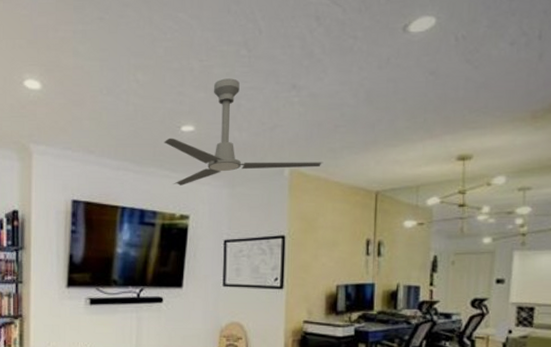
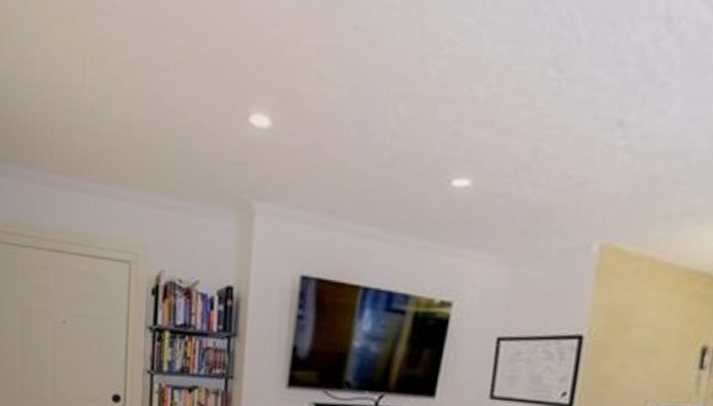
ceiling fan: present [164,78,324,185] -> none [427,112,652,261]

